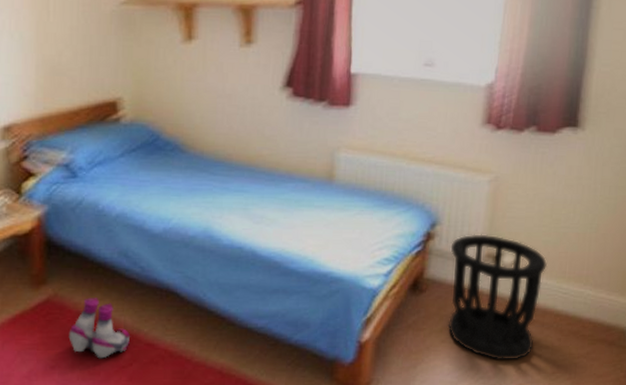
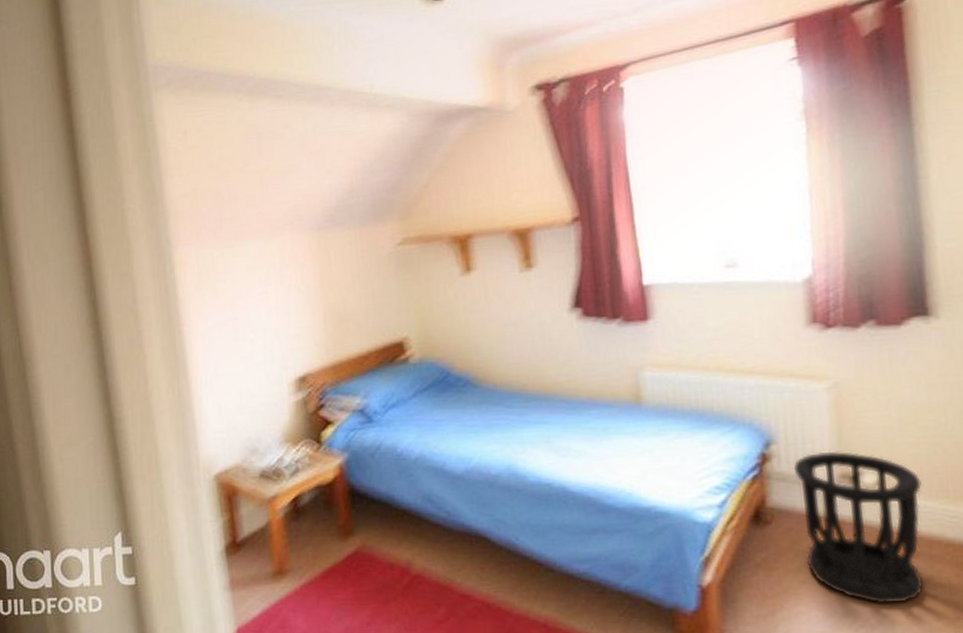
boots: present [68,298,131,359] -> none [380,547,445,613]

